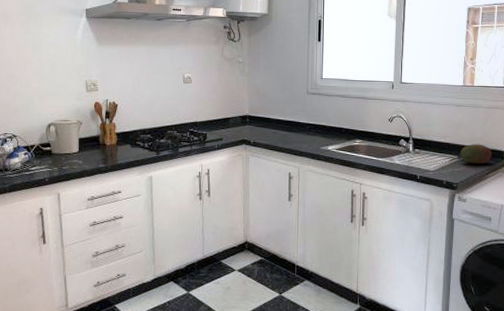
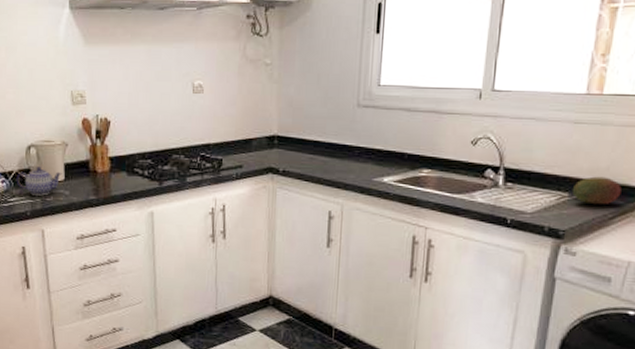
teapot: none [37,141,77,165] -> present [16,167,62,196]

